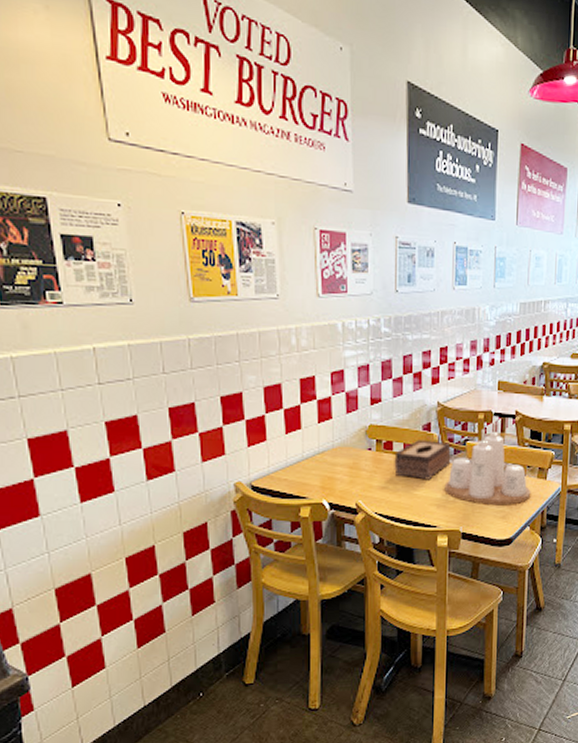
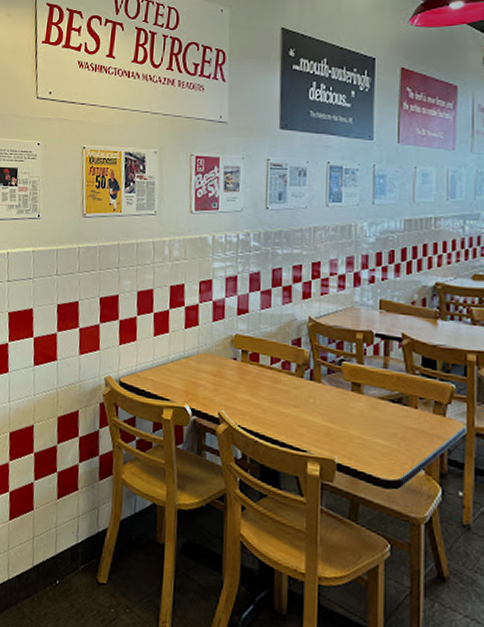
tissue box: present [394,439,451,480] -> none [260,354,324,399]
condiment set: present [444,422,531,506] -> none [316,343,425,441]

